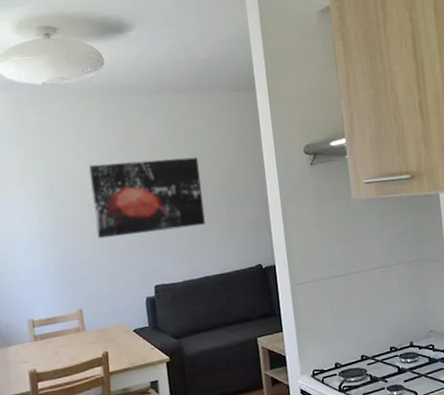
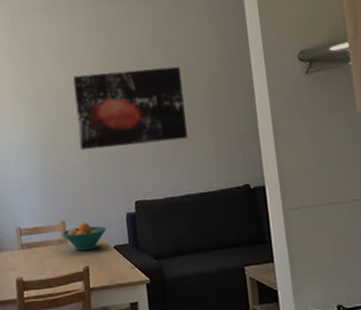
fruit bowl: none [79,308,126,338] -> present [62,222,107,251]

